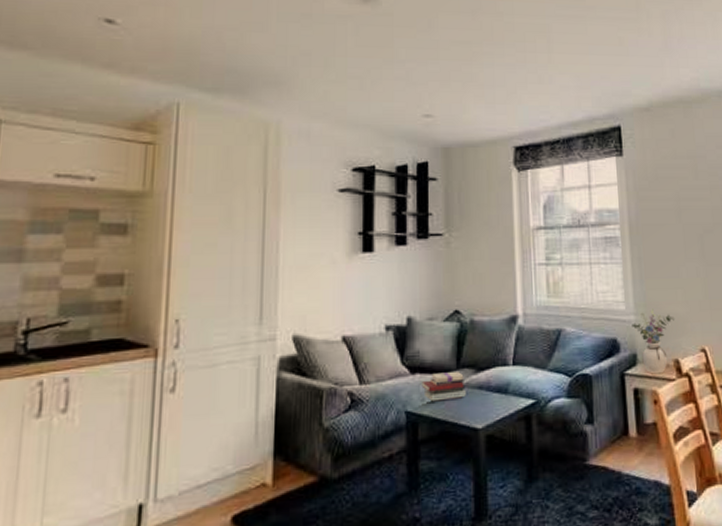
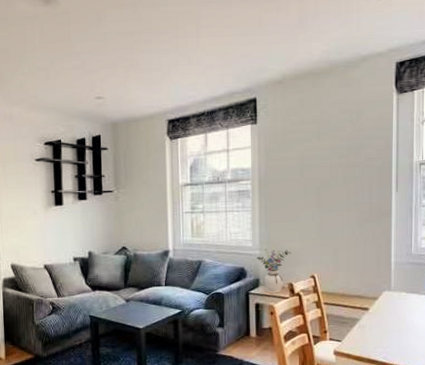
books: present [421,372,466,402] -> none [100,290,131,310]

